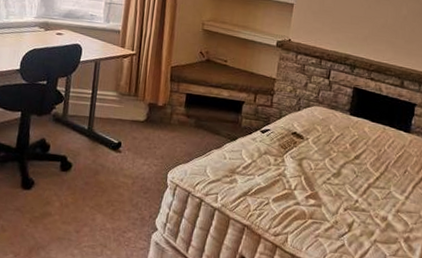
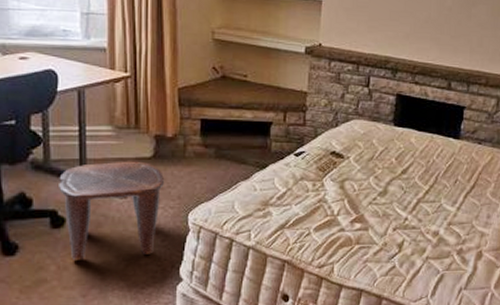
stool: none [70,121,153,203] -> present [59,161,165,260]

